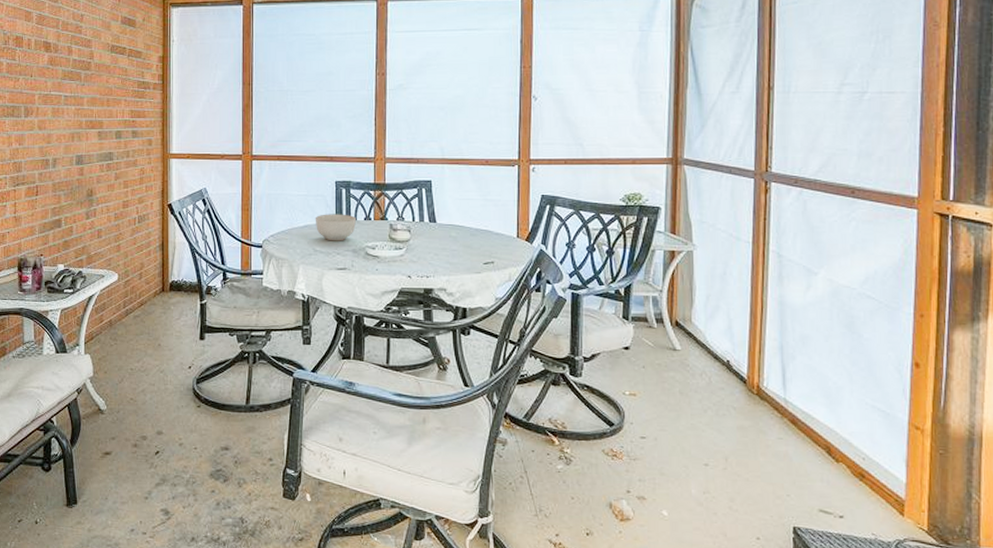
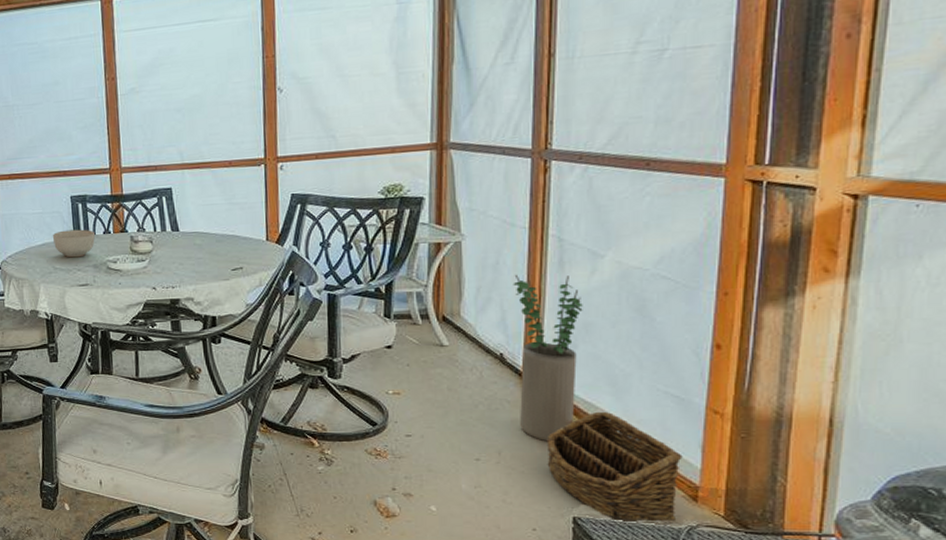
vase: none [738,285,800,450] -> present [513,274,583,442]
basket: none [769,422,890,535] -> present [546,411,683,522]

